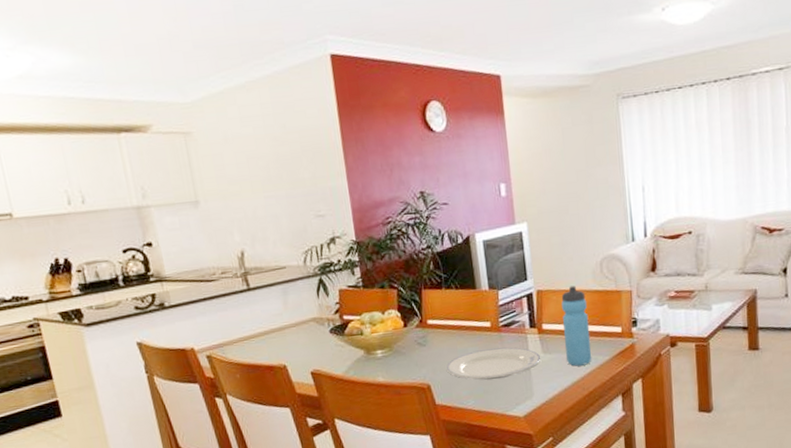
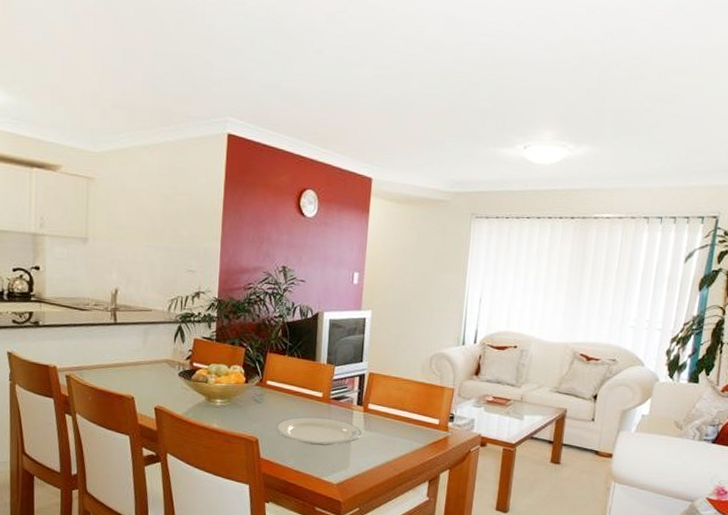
water bottle: present [561,285,592,367] -> none [384,374,413,448]

